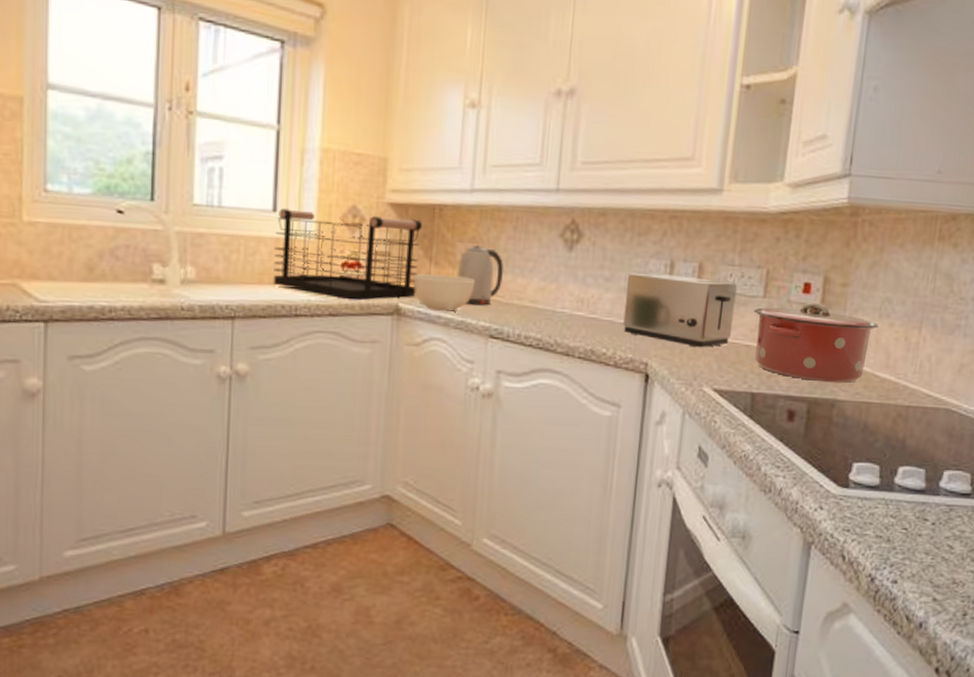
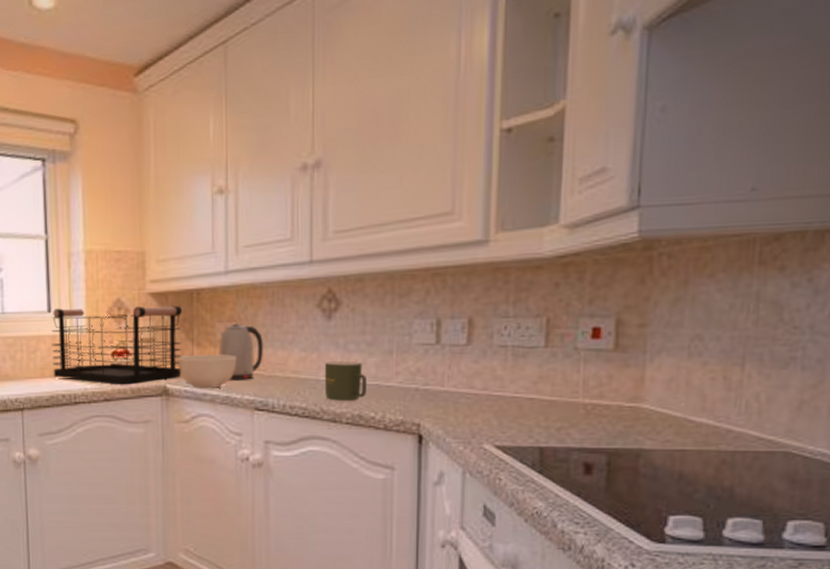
mug: none [560,294,601,337] -> present [324,361,366,403]
toaster: present [623,272,737,348] -> none [390,332,513,405]
casserole: present [754,302,879,384] -> none [535,347,688,432]

